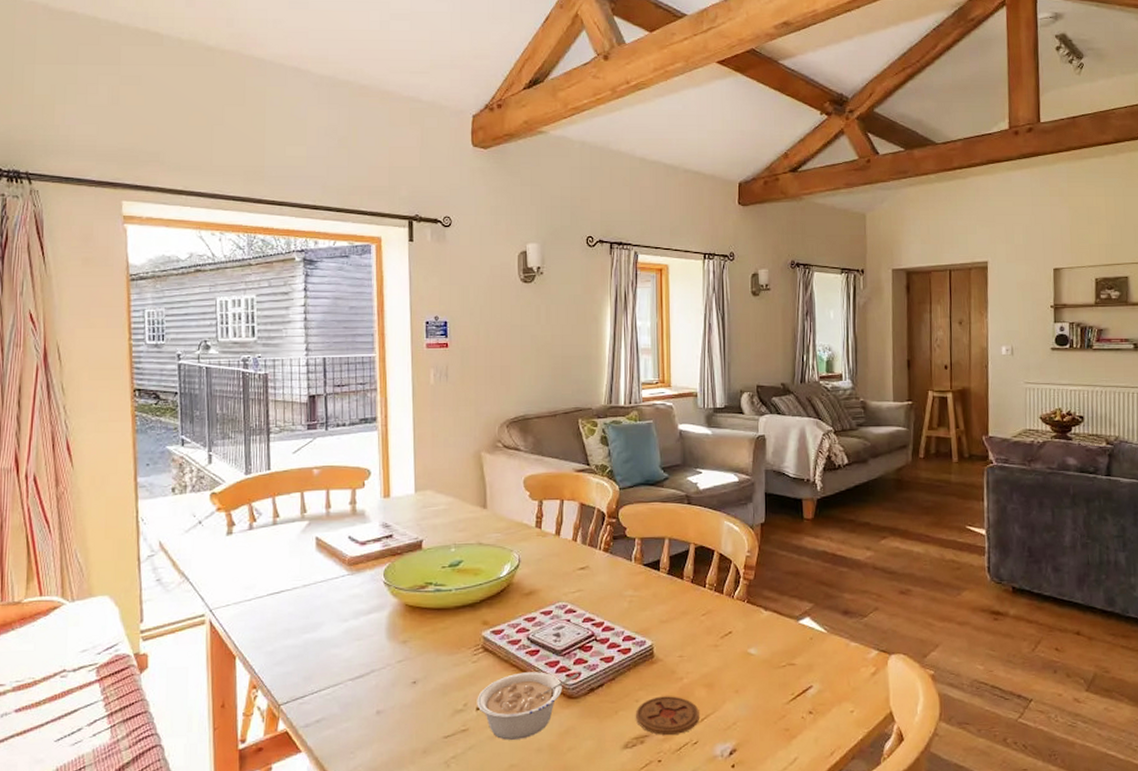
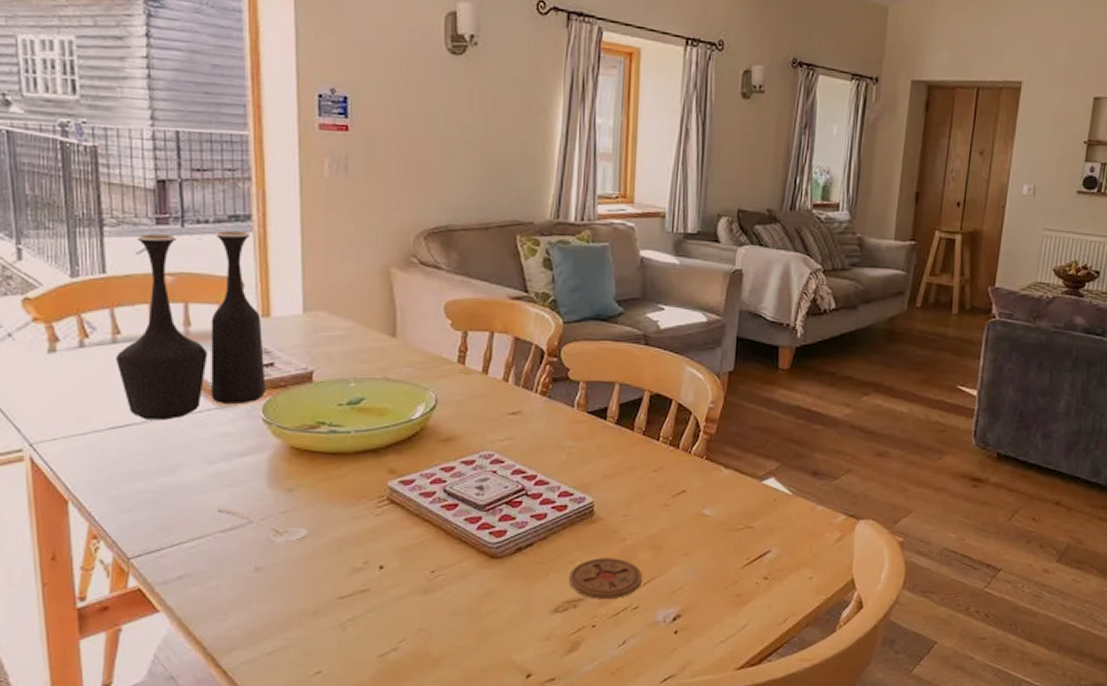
vase: none [274,431,386,586] -> present [115,231,266,420]
stirrer: none [348,657,418,689] -> present [217,505,308,543]
legume: present [477,672,579,740] -> none [380,528,504,602]

